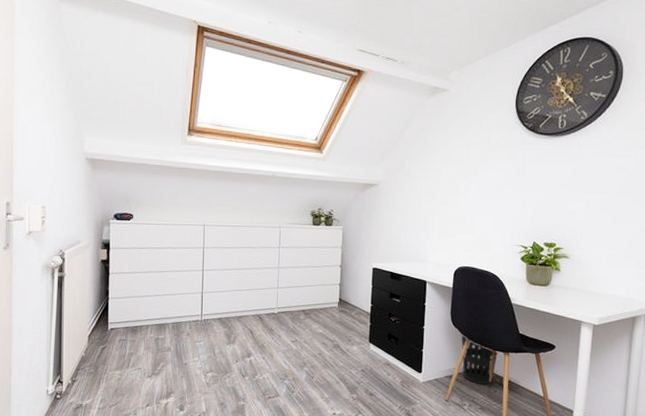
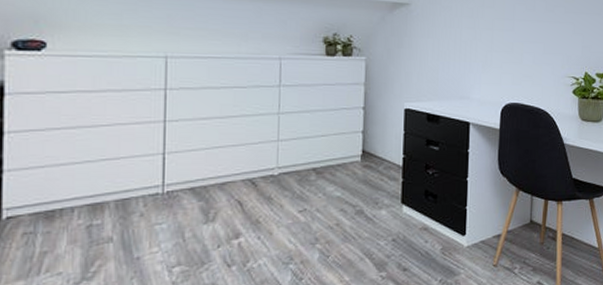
wastebasket: present [461,333,499,385] -> none [510,182,552,242]

